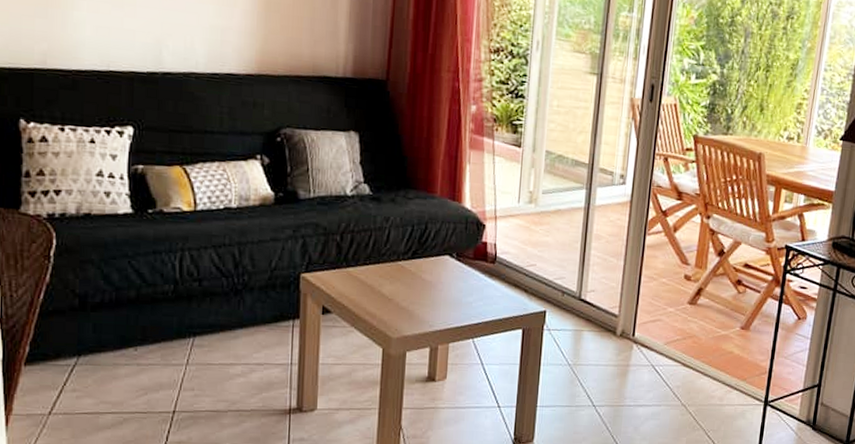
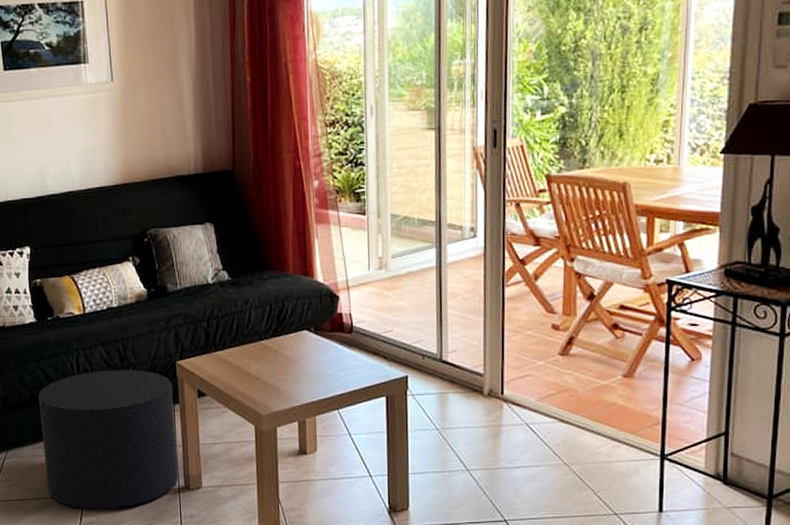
stool: none [126,275,294,429] -> present [38,370,178,509]

